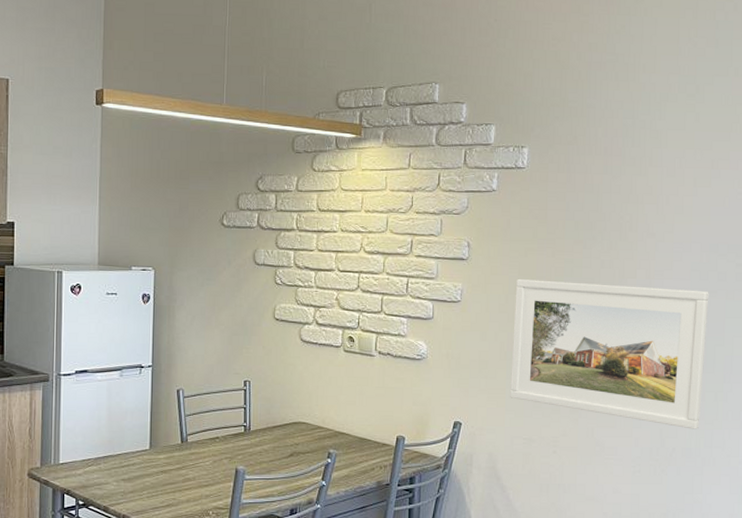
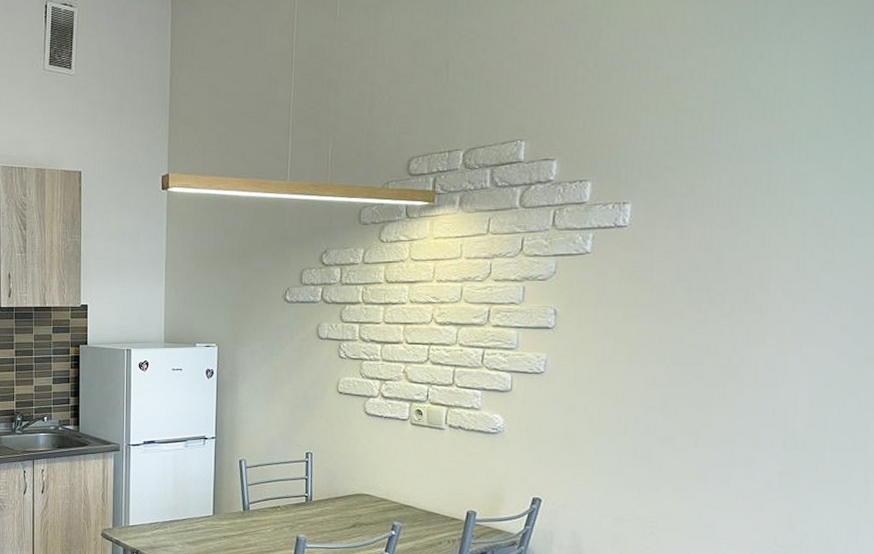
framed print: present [510,279,709,429] -> none [600,348,864,514]

